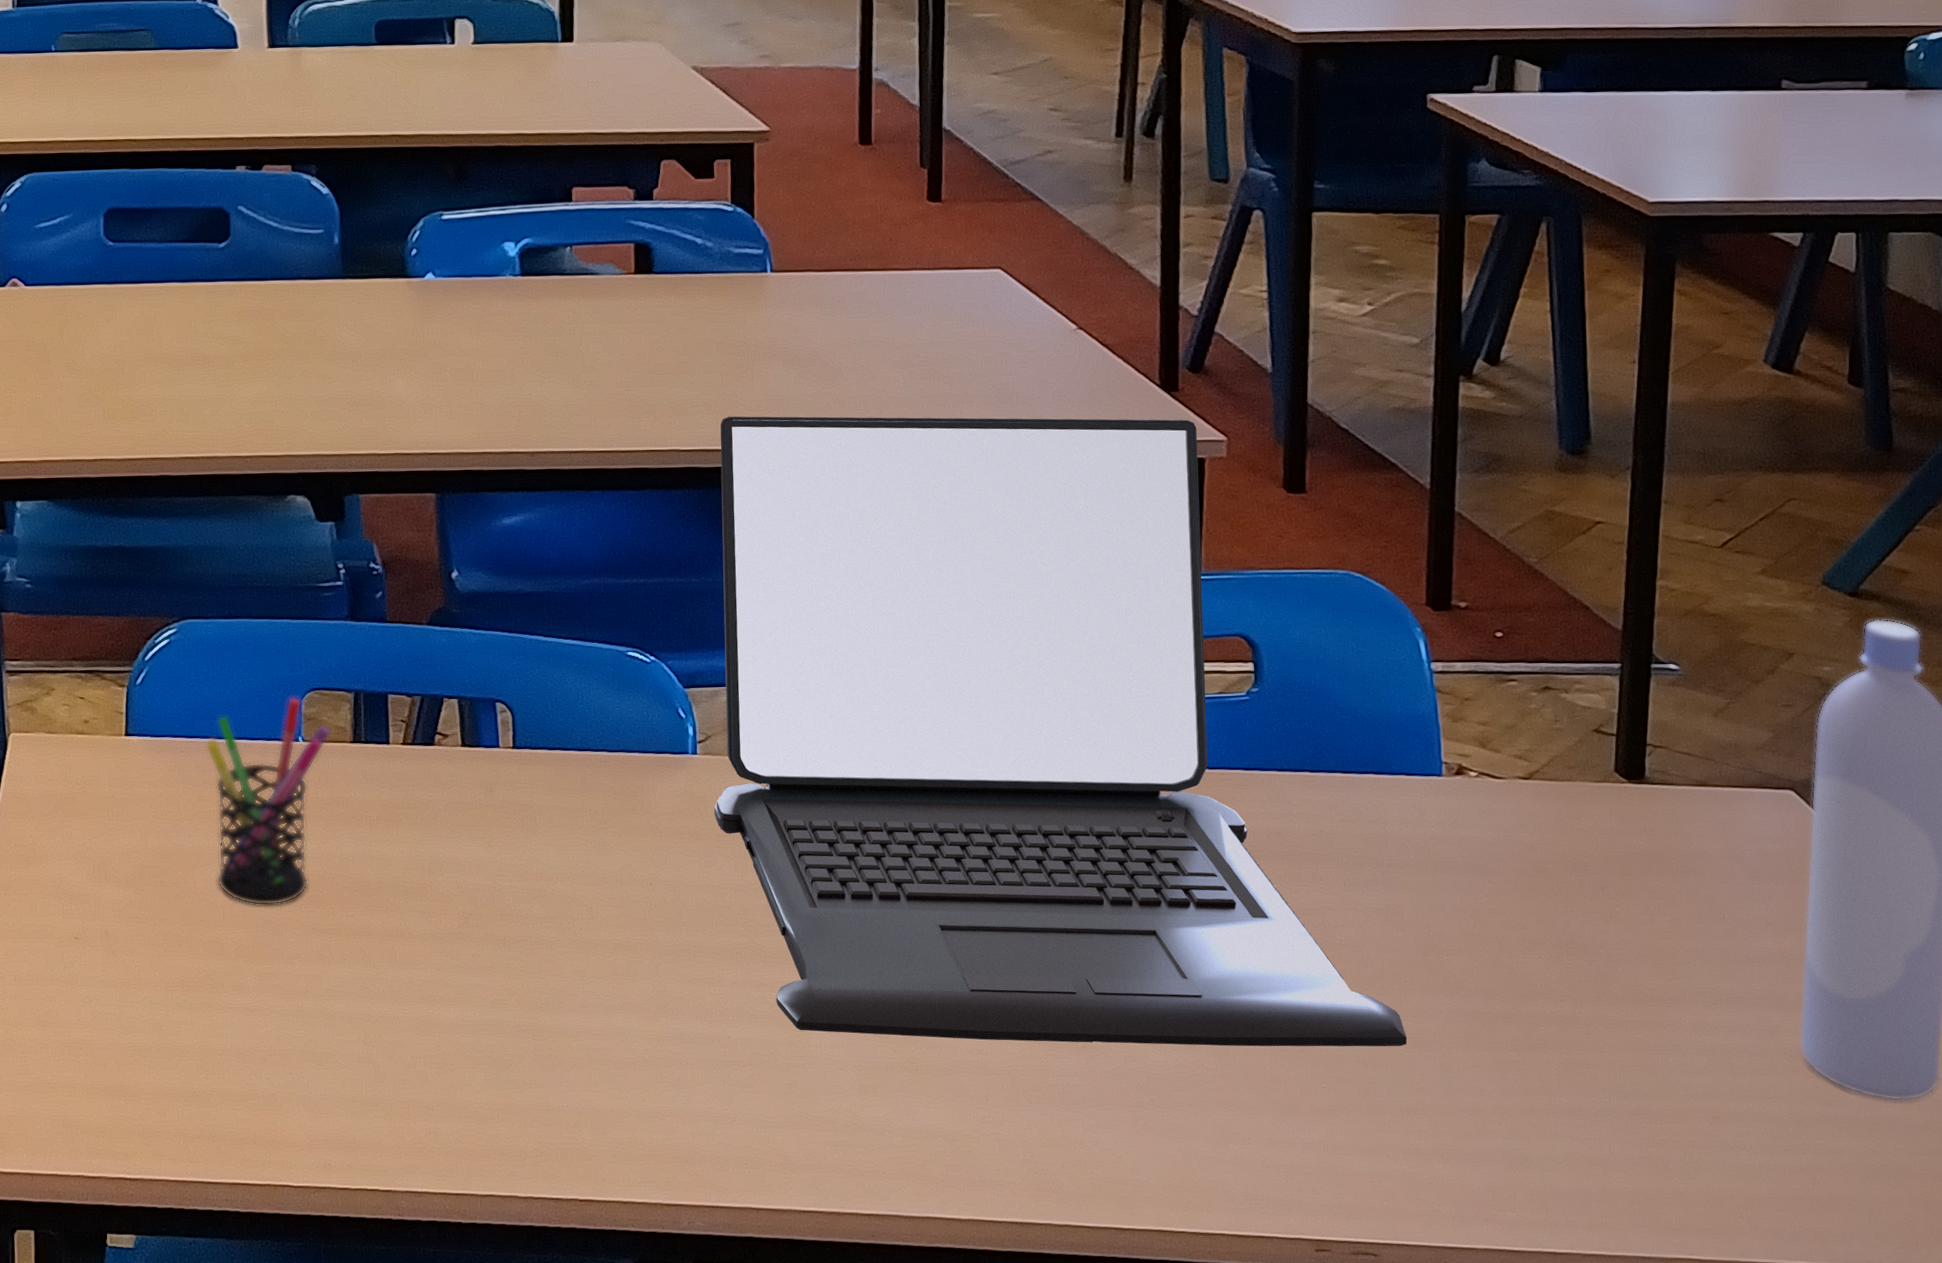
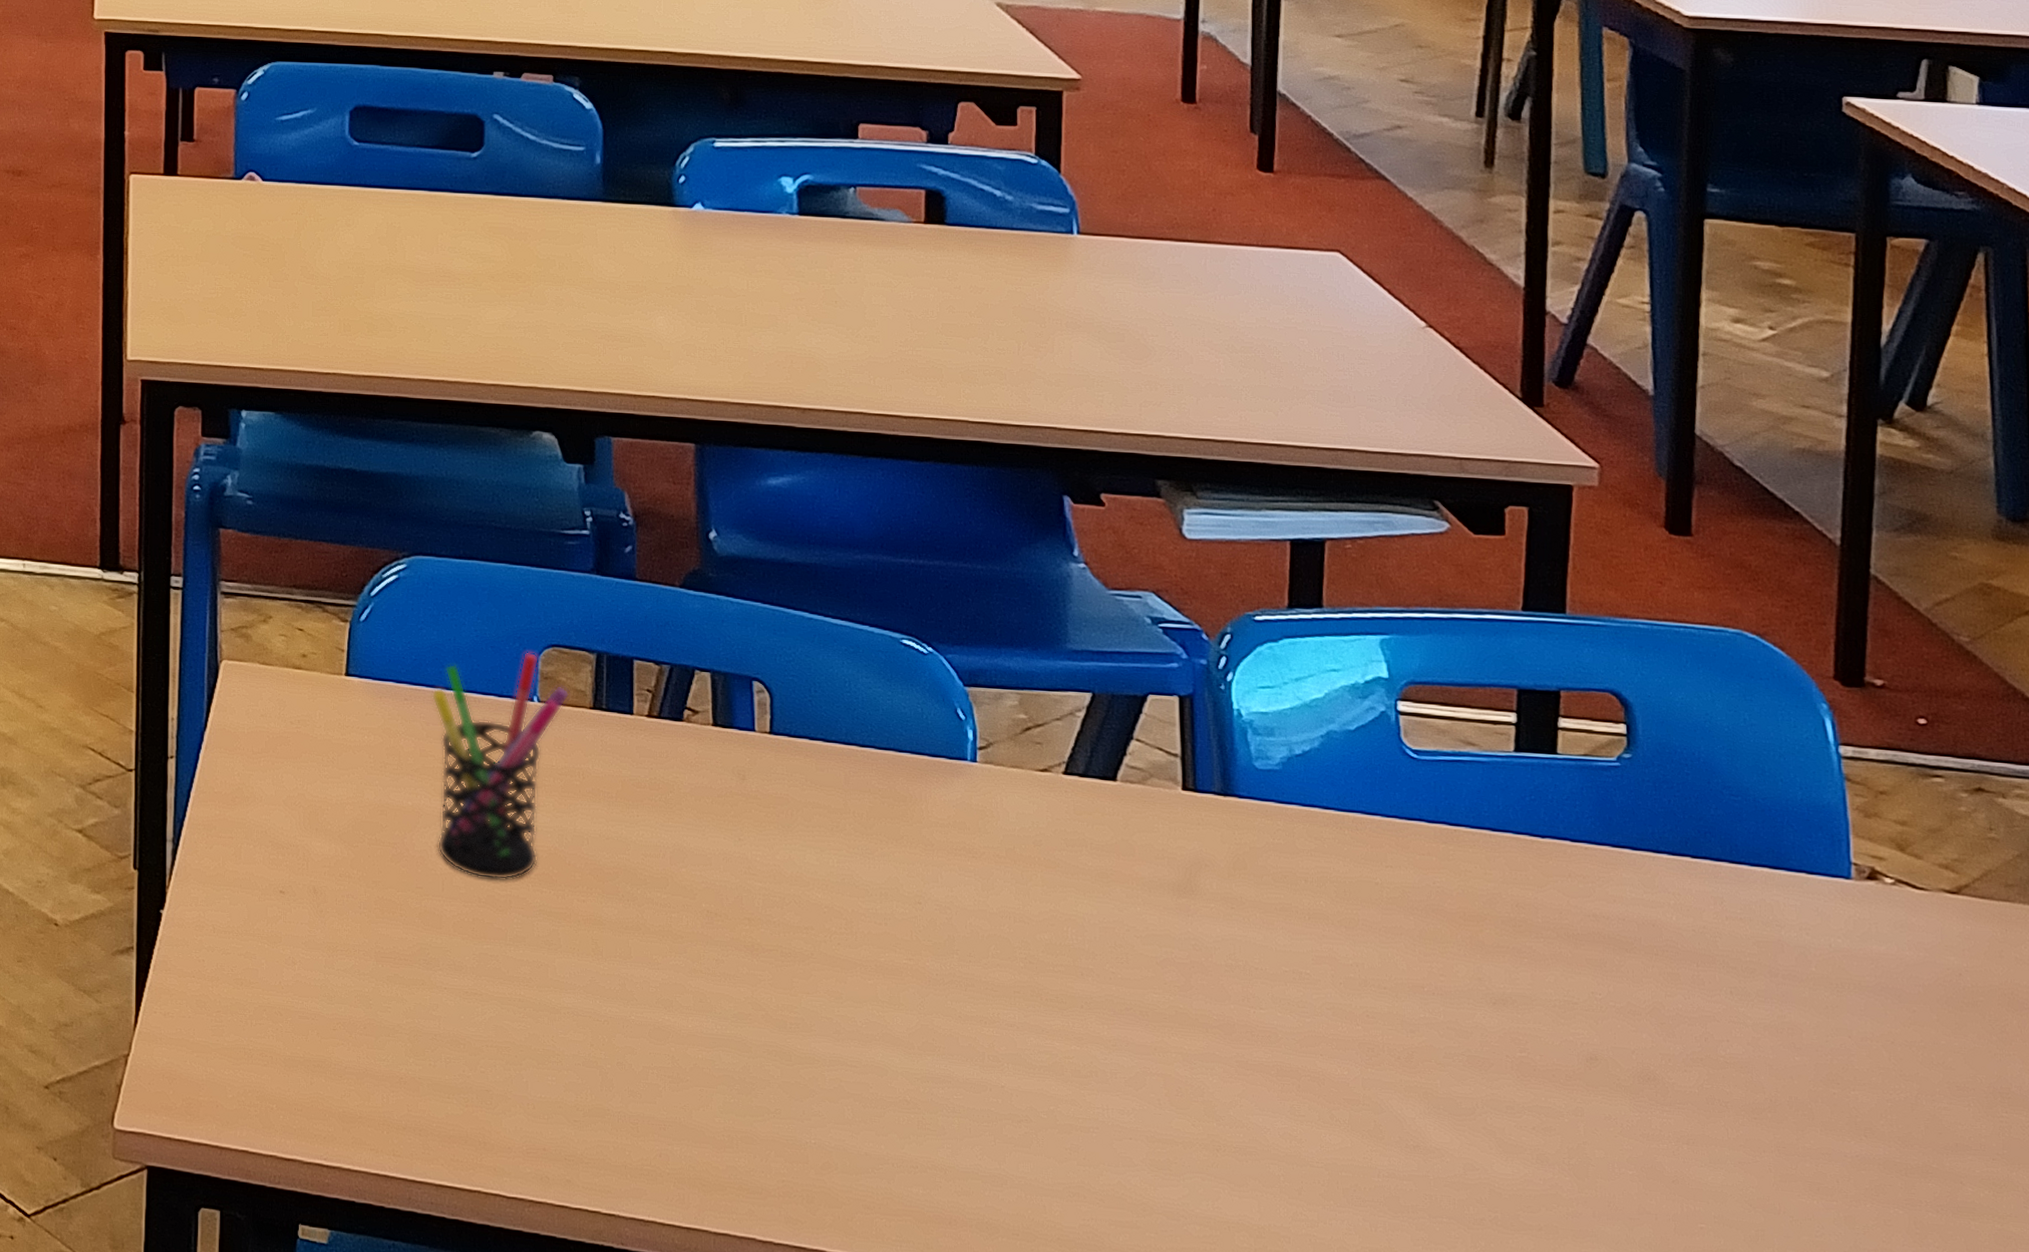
laptop: present [714,416,1407,1047] -> none [994,388,1805,1191]

